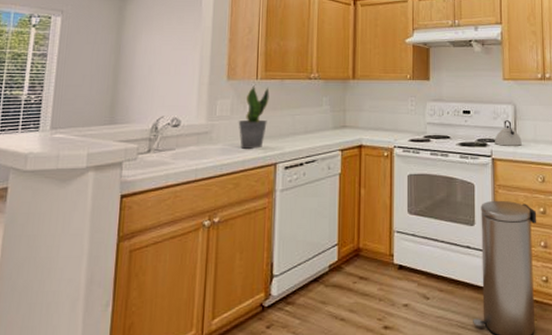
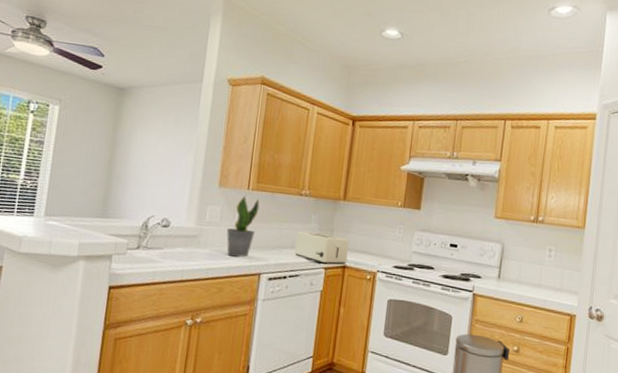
toaster: none [309,114,363,147] -> present [294,231,350,265]
kettle: present [495,120,522,146] -> none [478,258,505,285]

